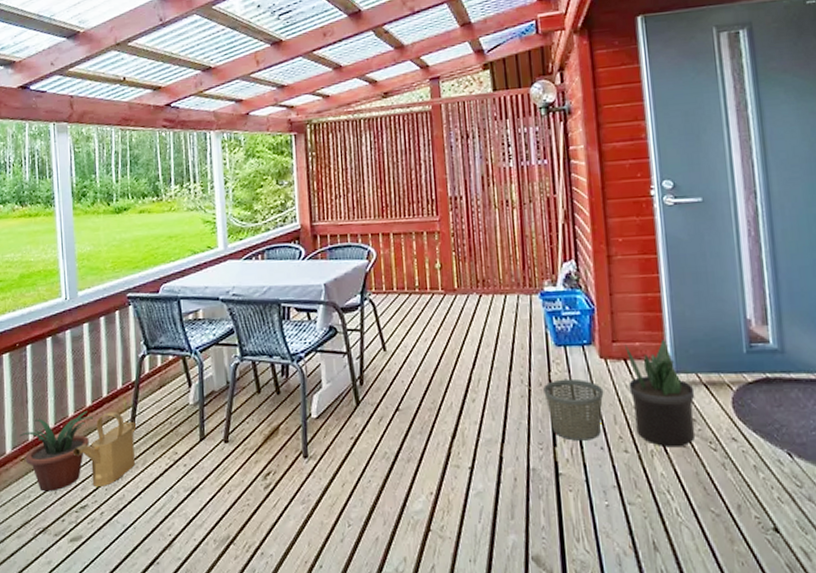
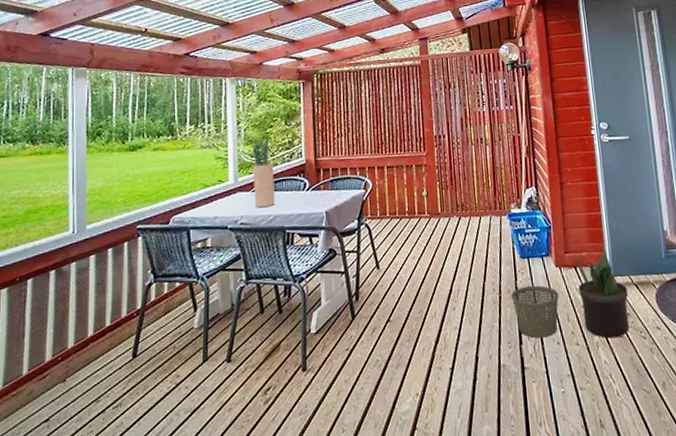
potted plant: present [19,411,93,492] -> none [12,341,94,427]
watering can: present [72,411,137,486] -> none [70,340,140,417]
vase: none [242,197,268,278] -> present [253,136,275,208]

